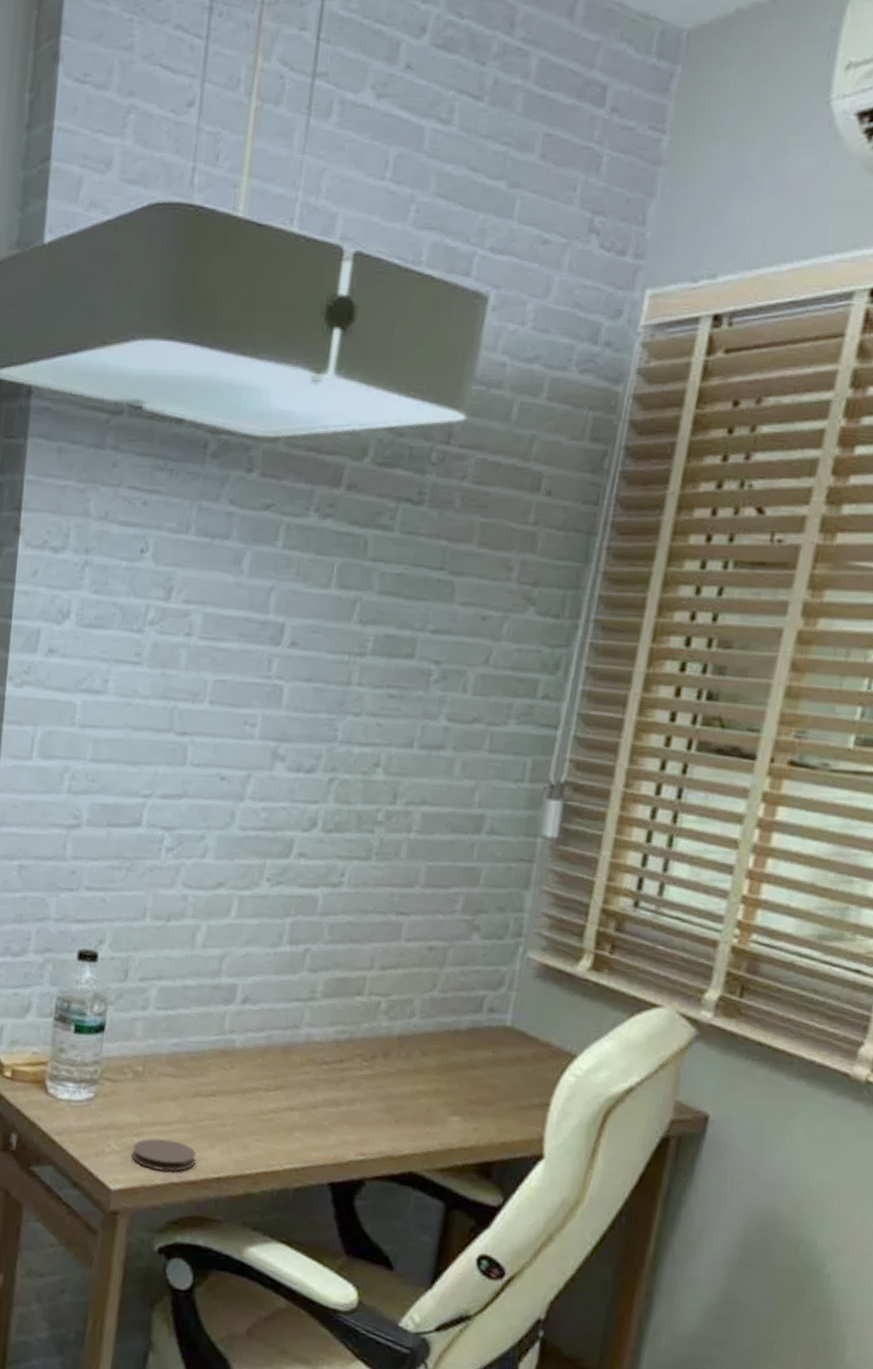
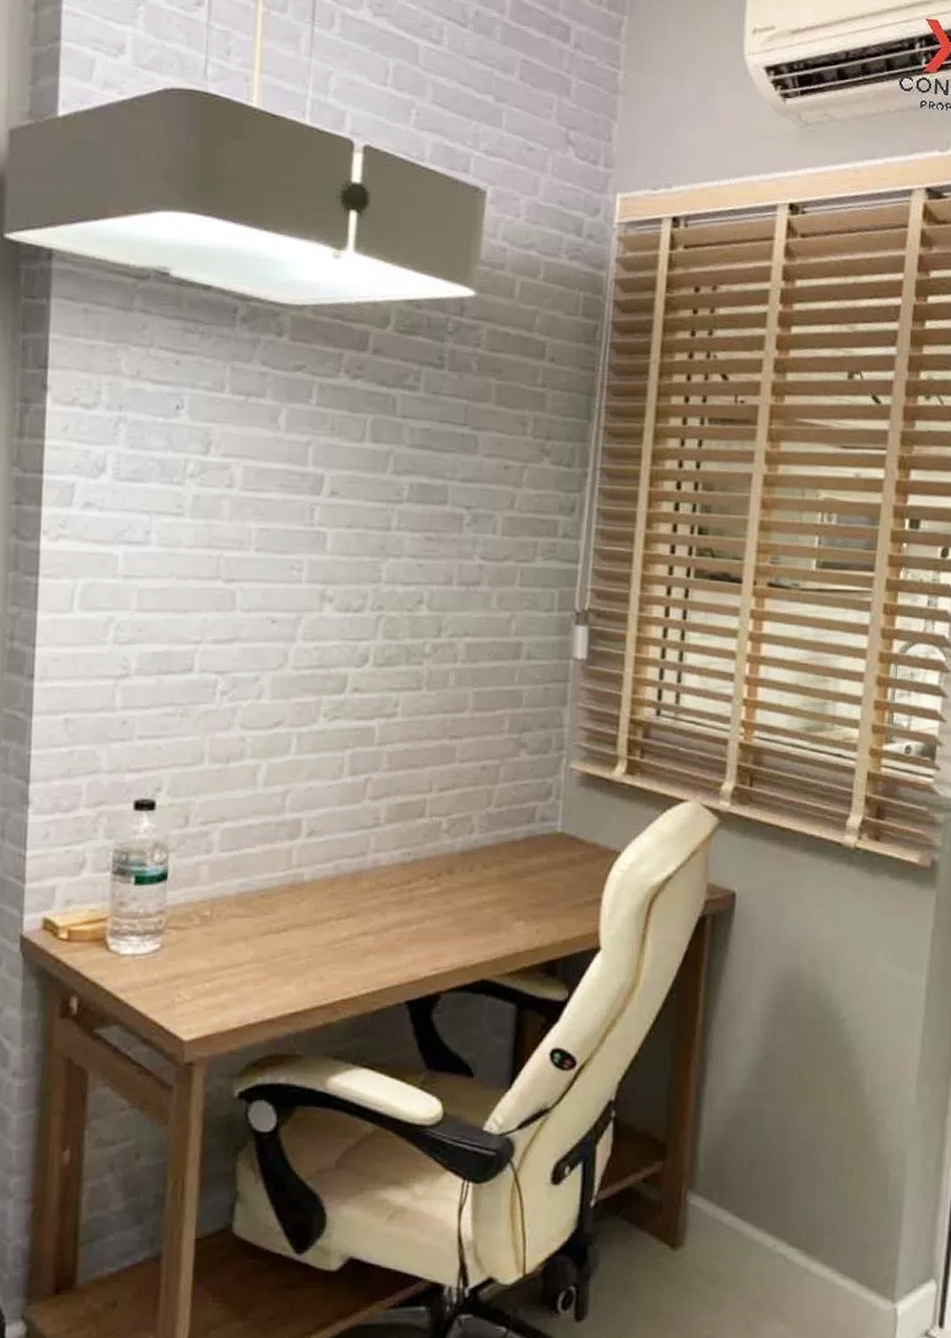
coaster: present [131,1138,196,1172] -> none [204,981,271,1013]

